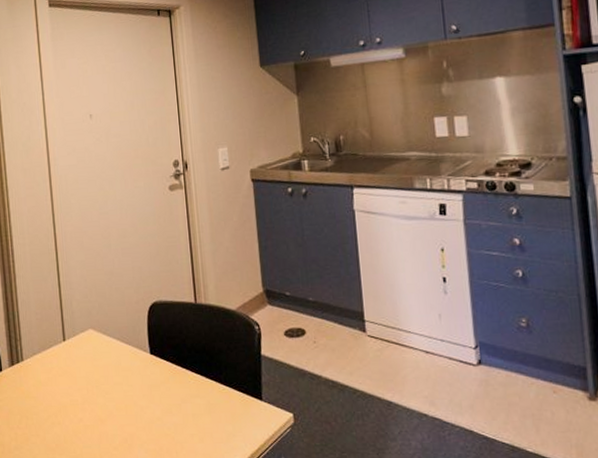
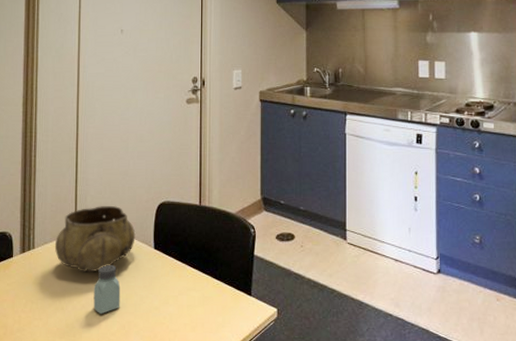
decorative bowl: none [44,310,129,384] -> present [54,206,136,273]
saltshaker: none [90,374,120,427] -> present [93,265,121,314]

